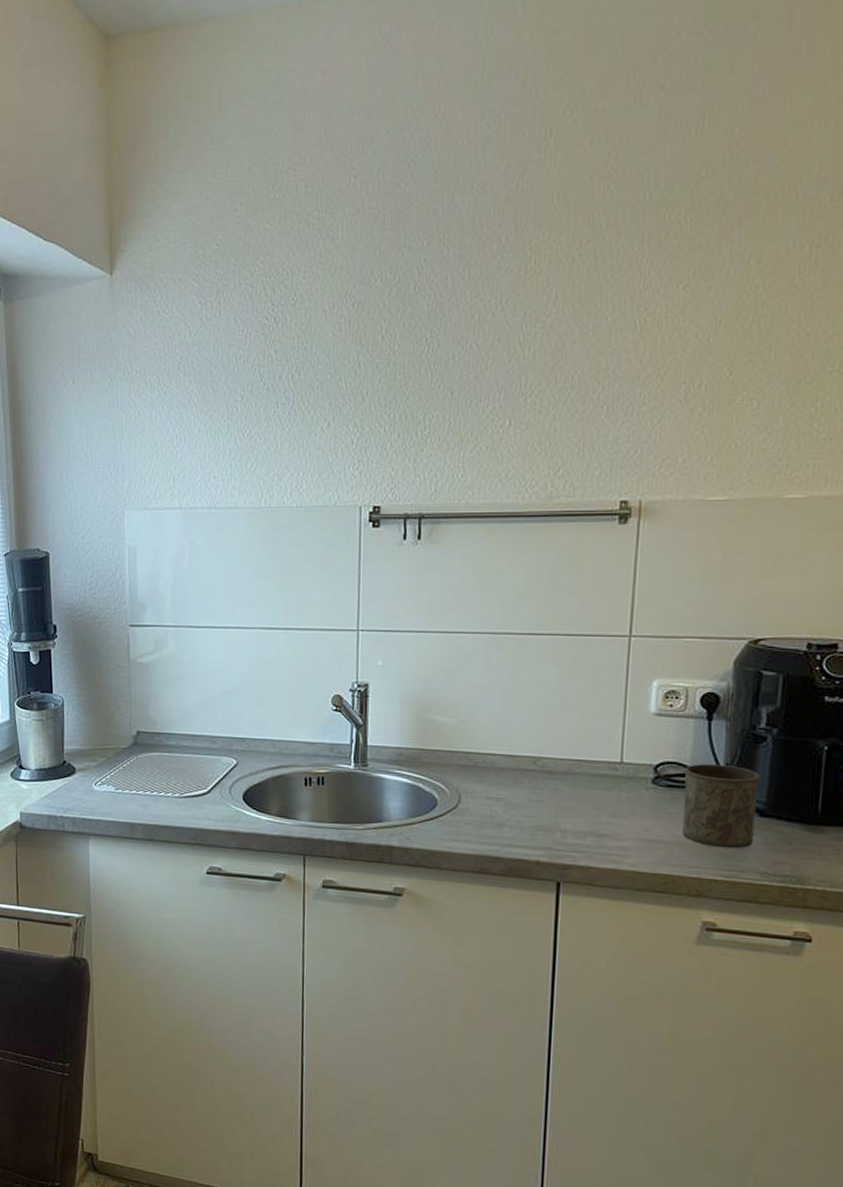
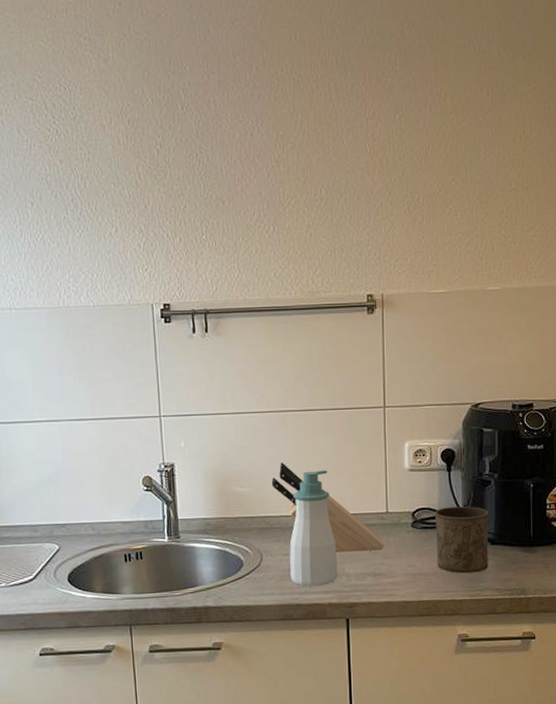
knife block: none [479,692,615,807] -> present [271,462,385,553]
soap bottle: none [492,705,553,840] -> present [289,470,338,587]

